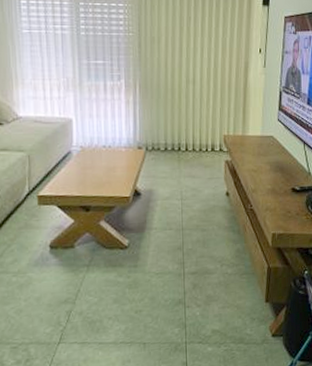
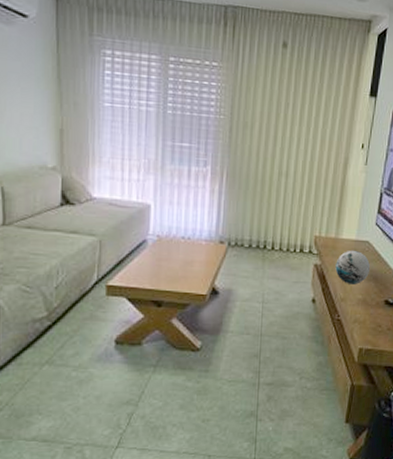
decorative orb: none [245,145,277,176] -> present [335,250,371,284]

